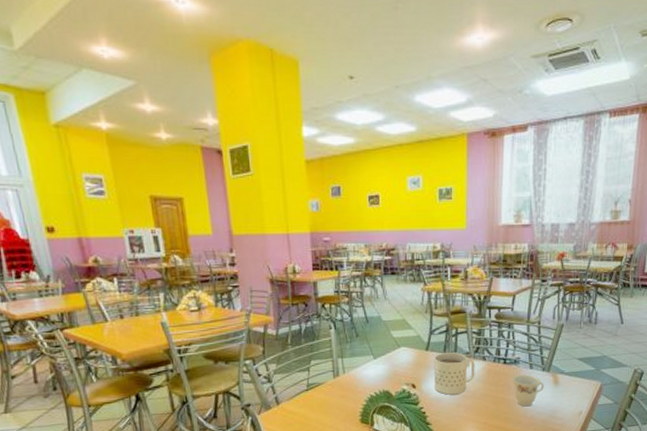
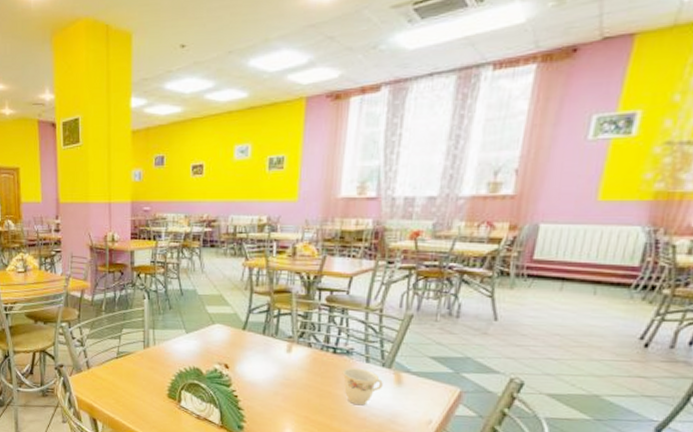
mug: present [434,352,475,395] -> none [250,333,298,381]

